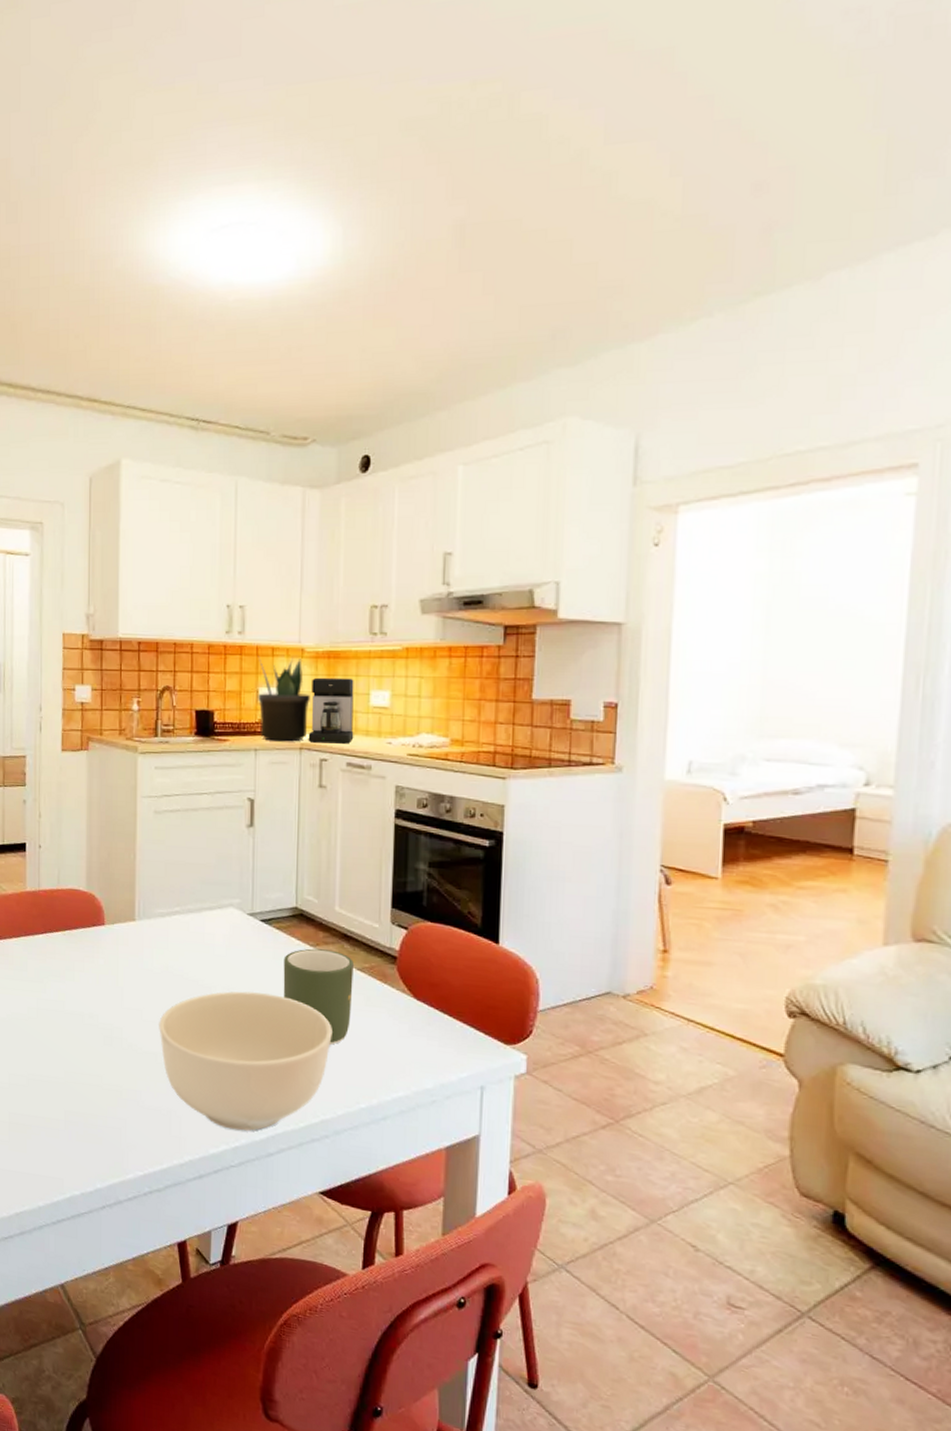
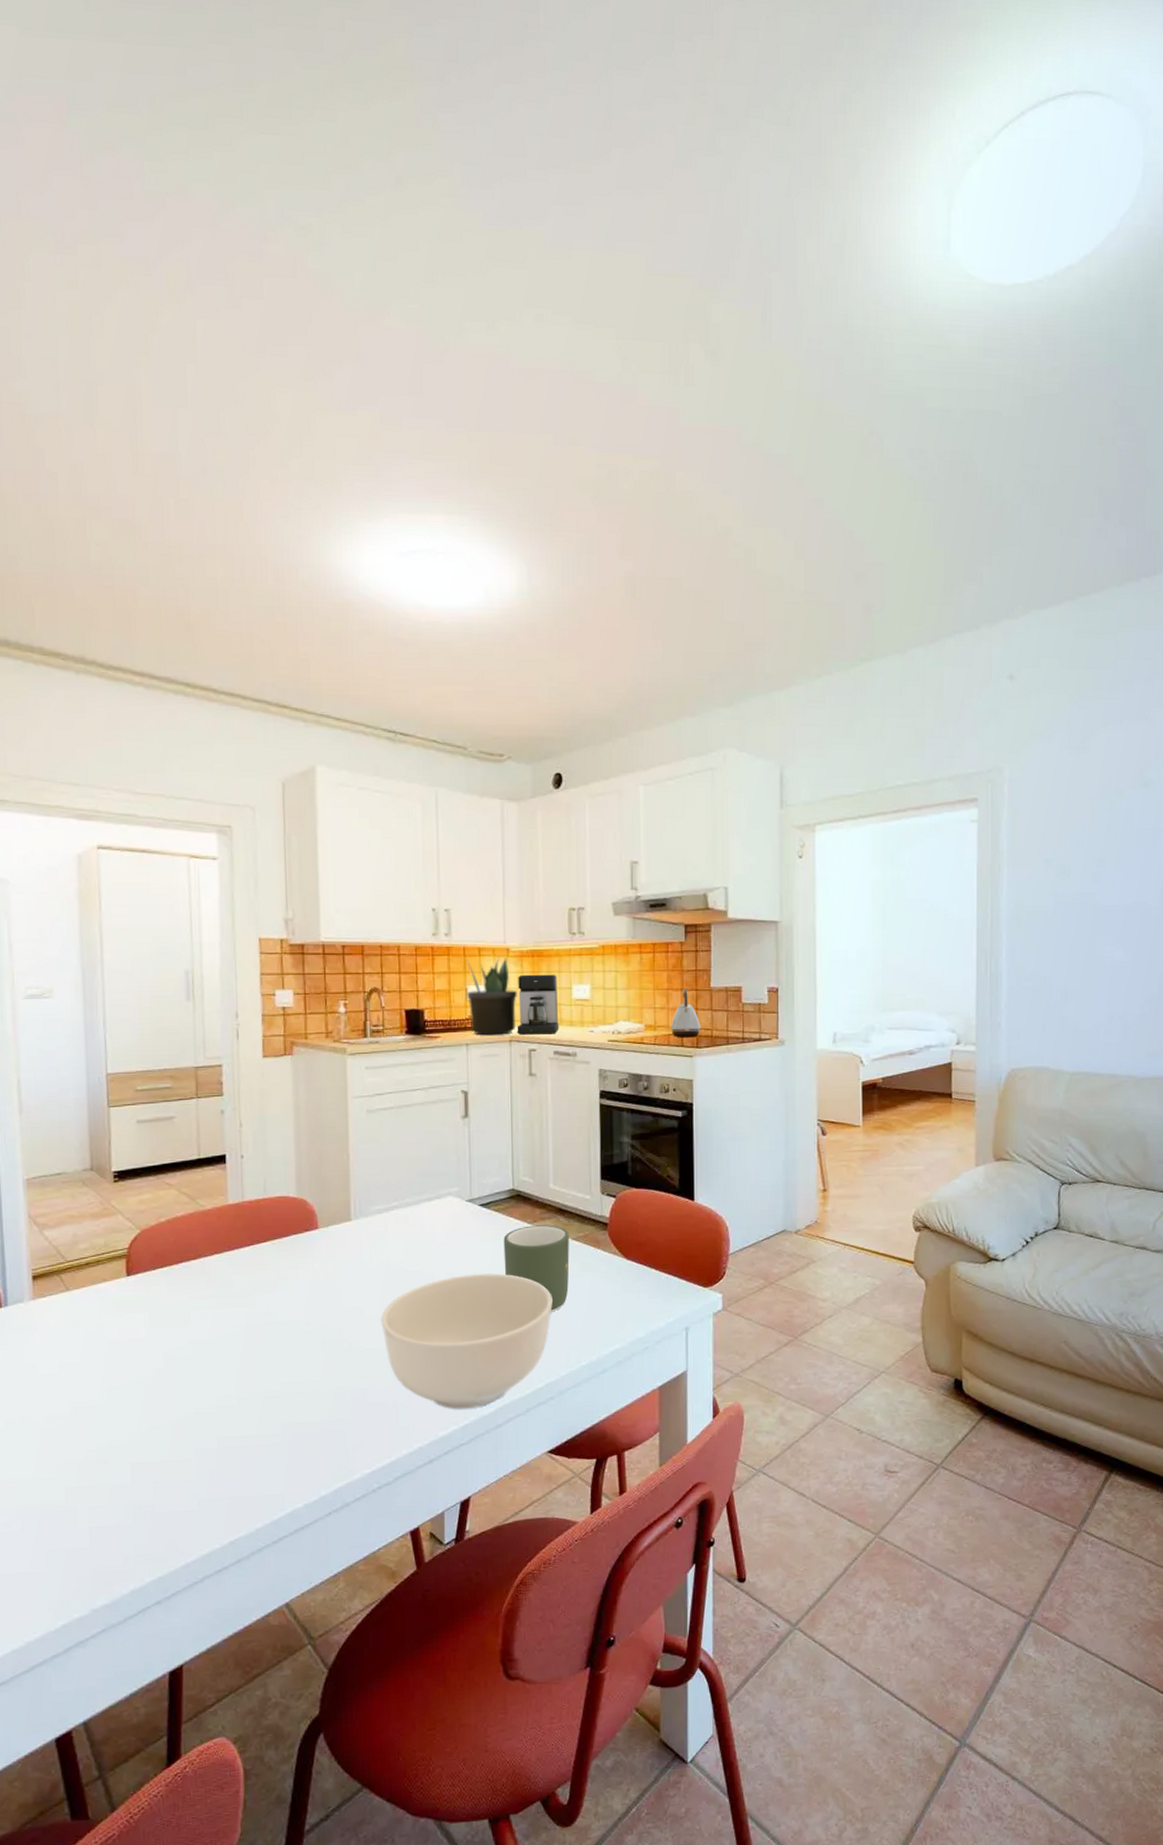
kettle: none [480,699,518,757] -> present [670,988,701,1038]

